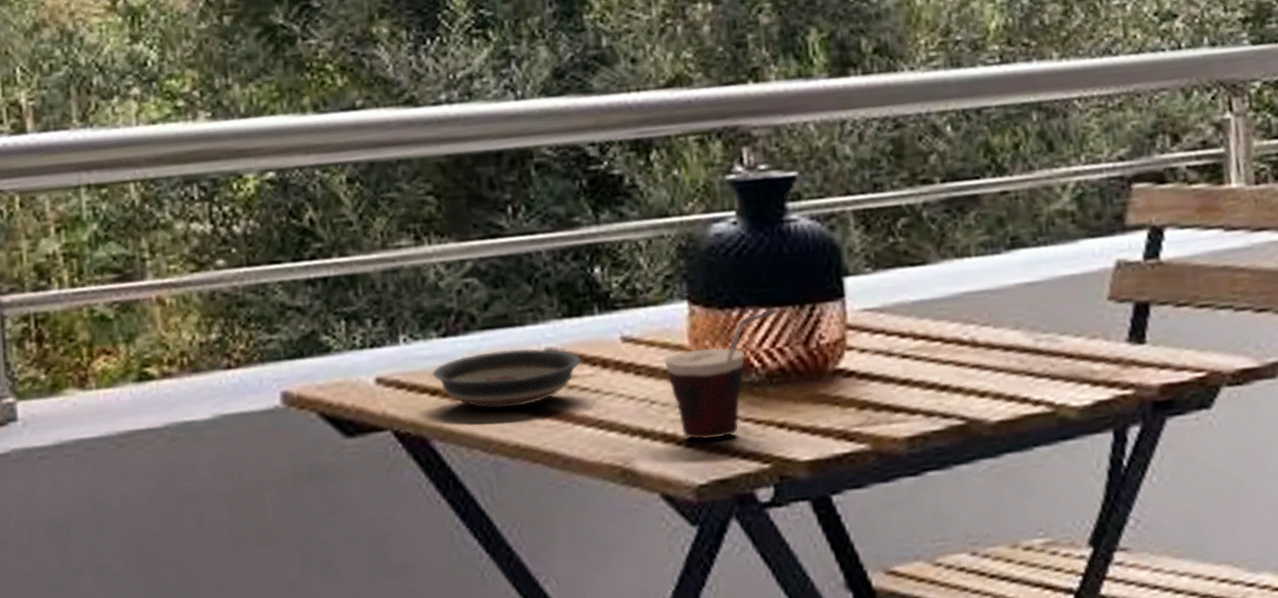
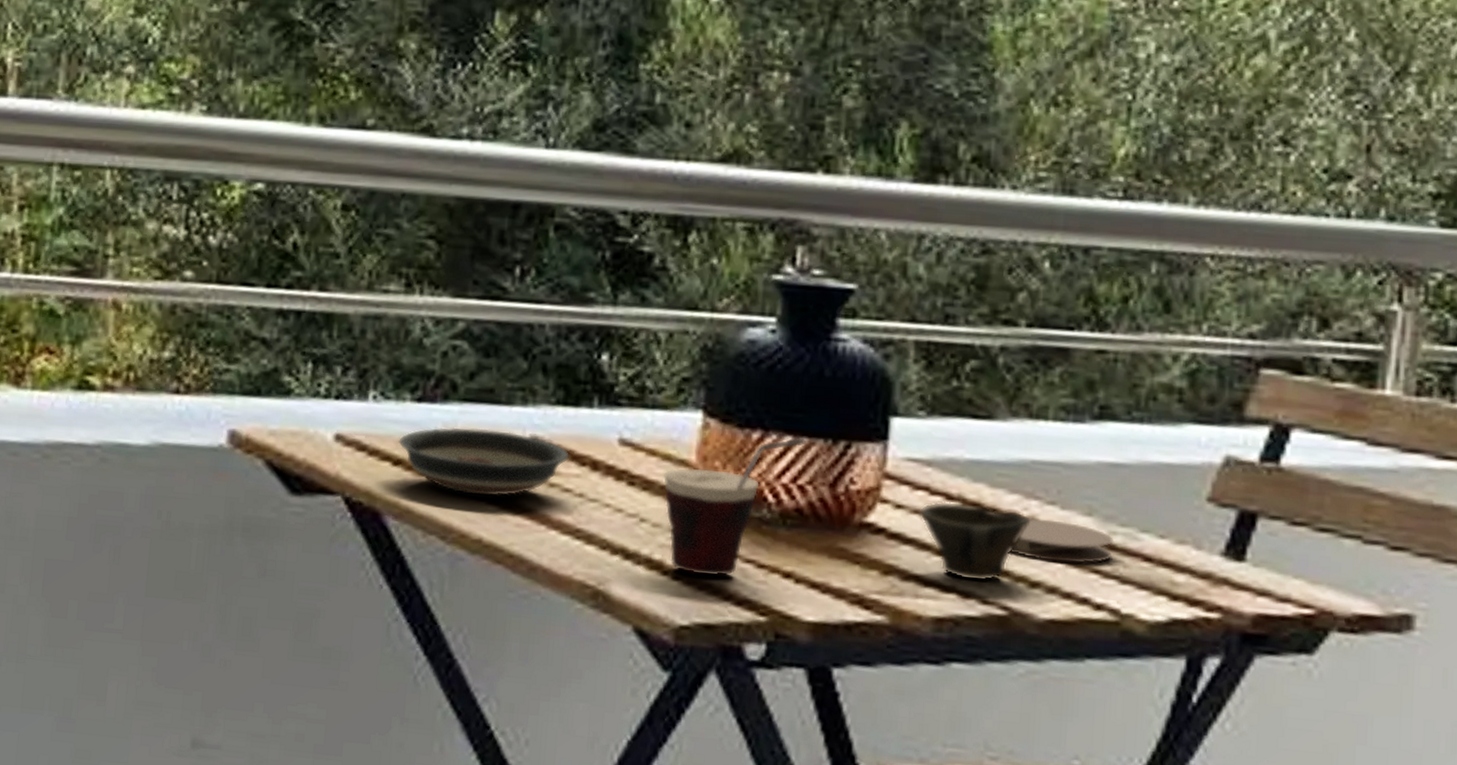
cup: none [880,336,971,402] -> present [920,501,1030,582]
coaster: none [959,337,1040,374] -> present [1011,517,1114,564]

